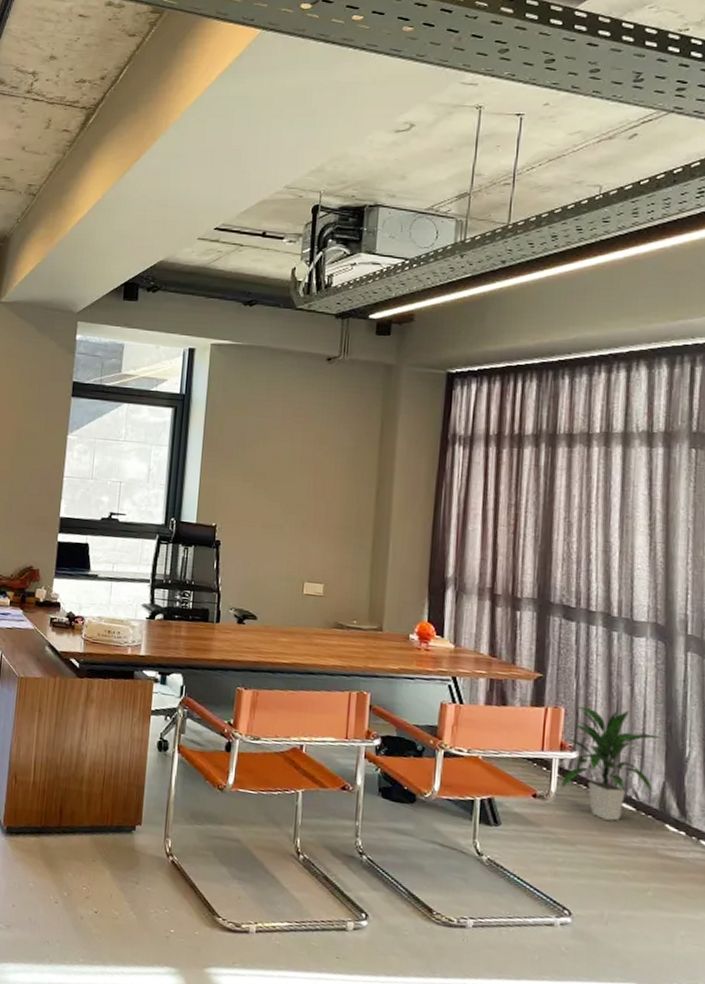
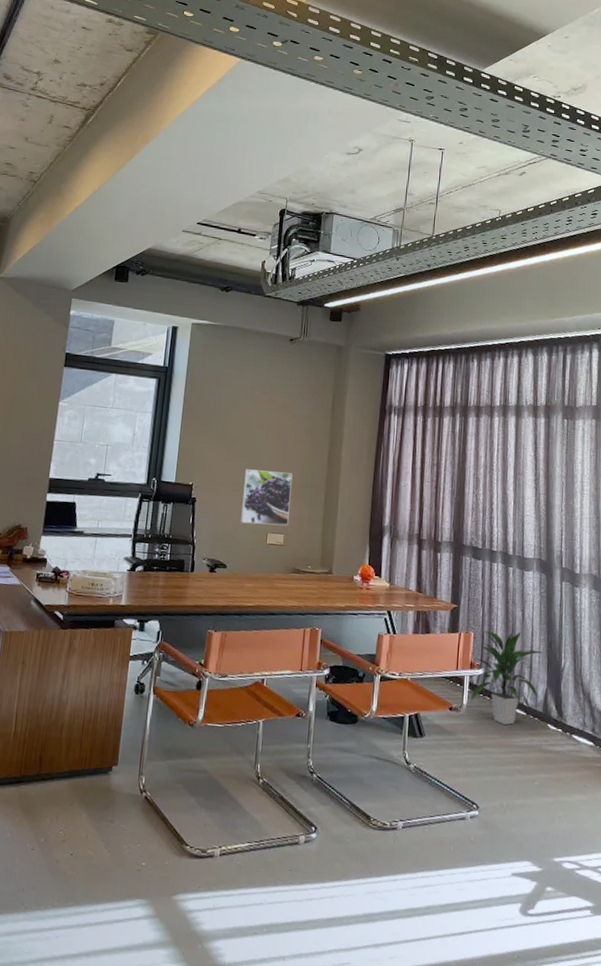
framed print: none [272,509,333,575] -> present [241,469,293,526]

